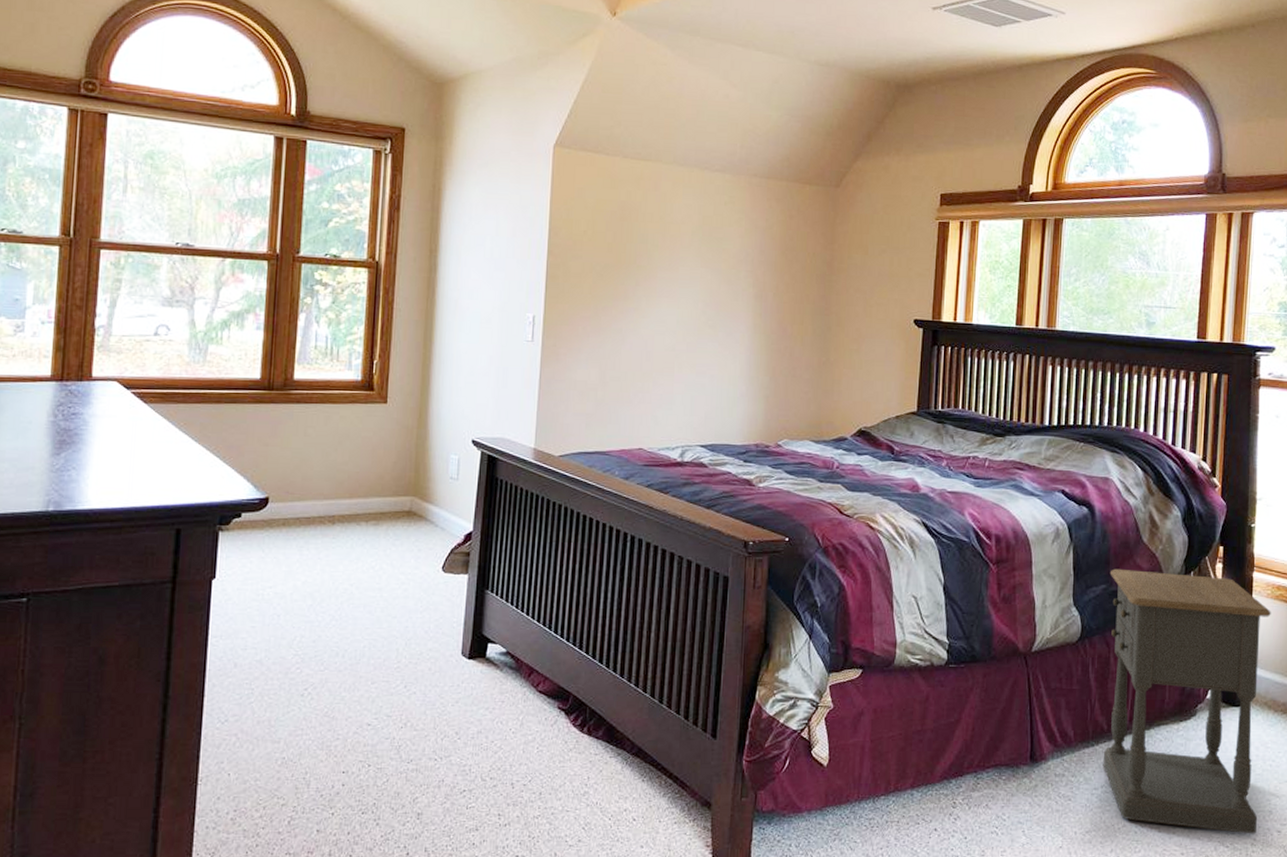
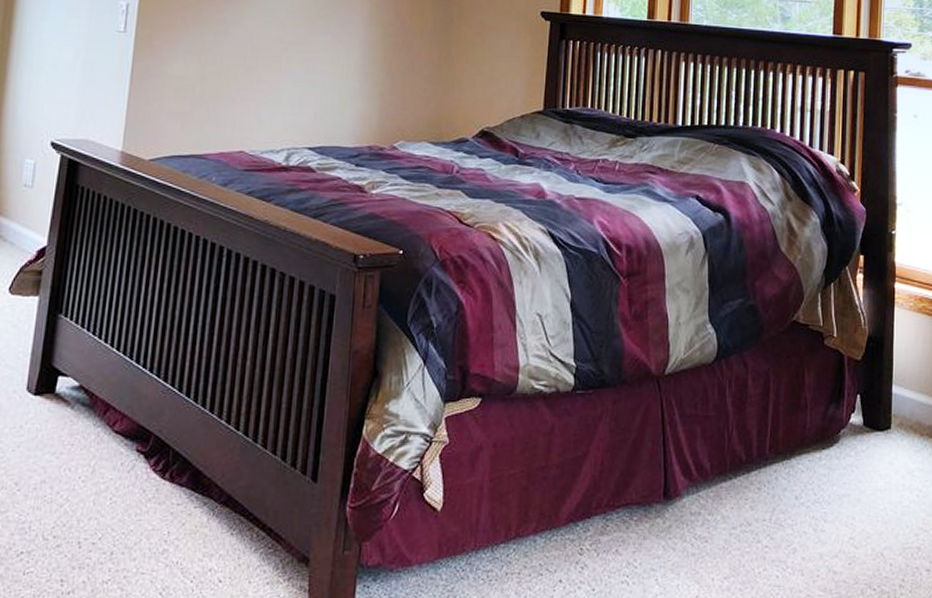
nightstand: present [1103,568,1271,834] -> none [741,281,914,575]

